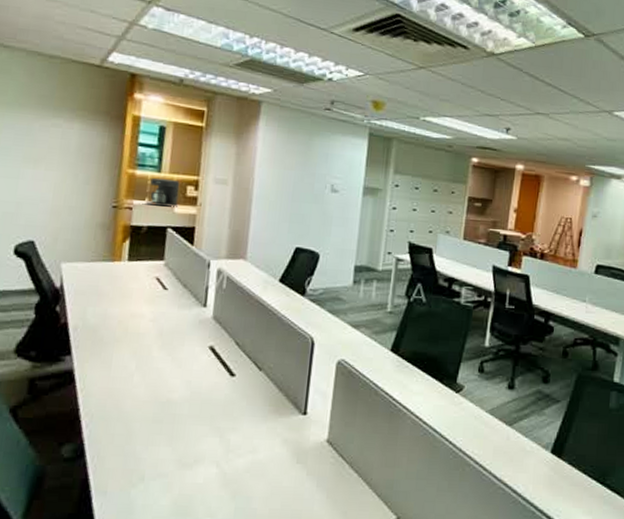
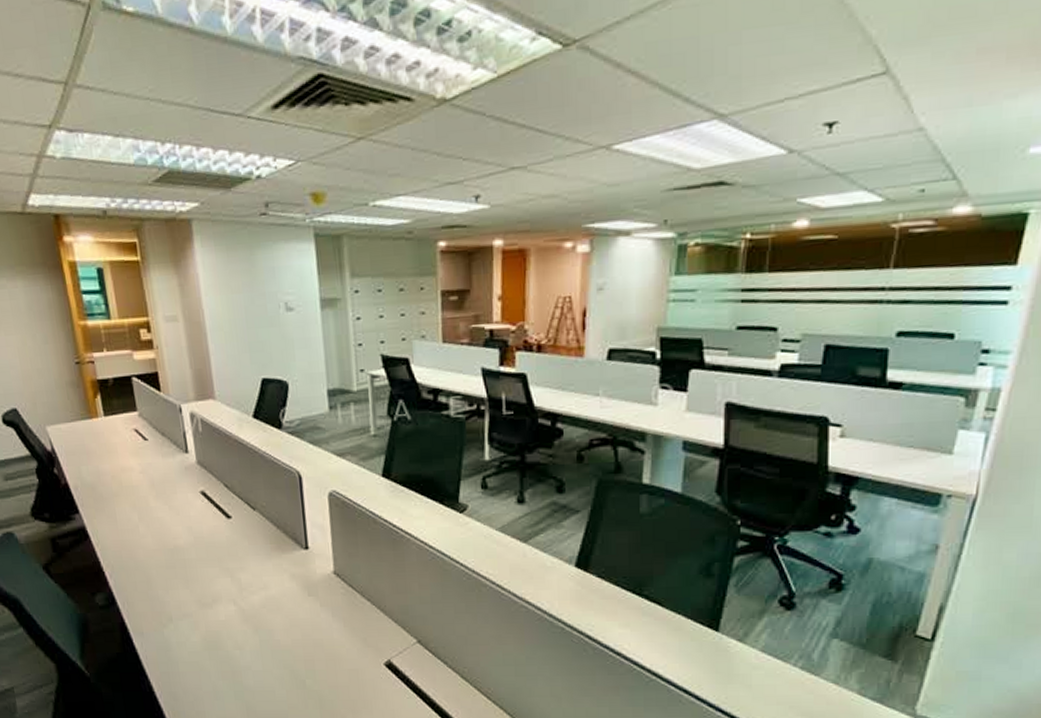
coffee maker: present [145,178,180,207] -> none [103,325,135,356]

